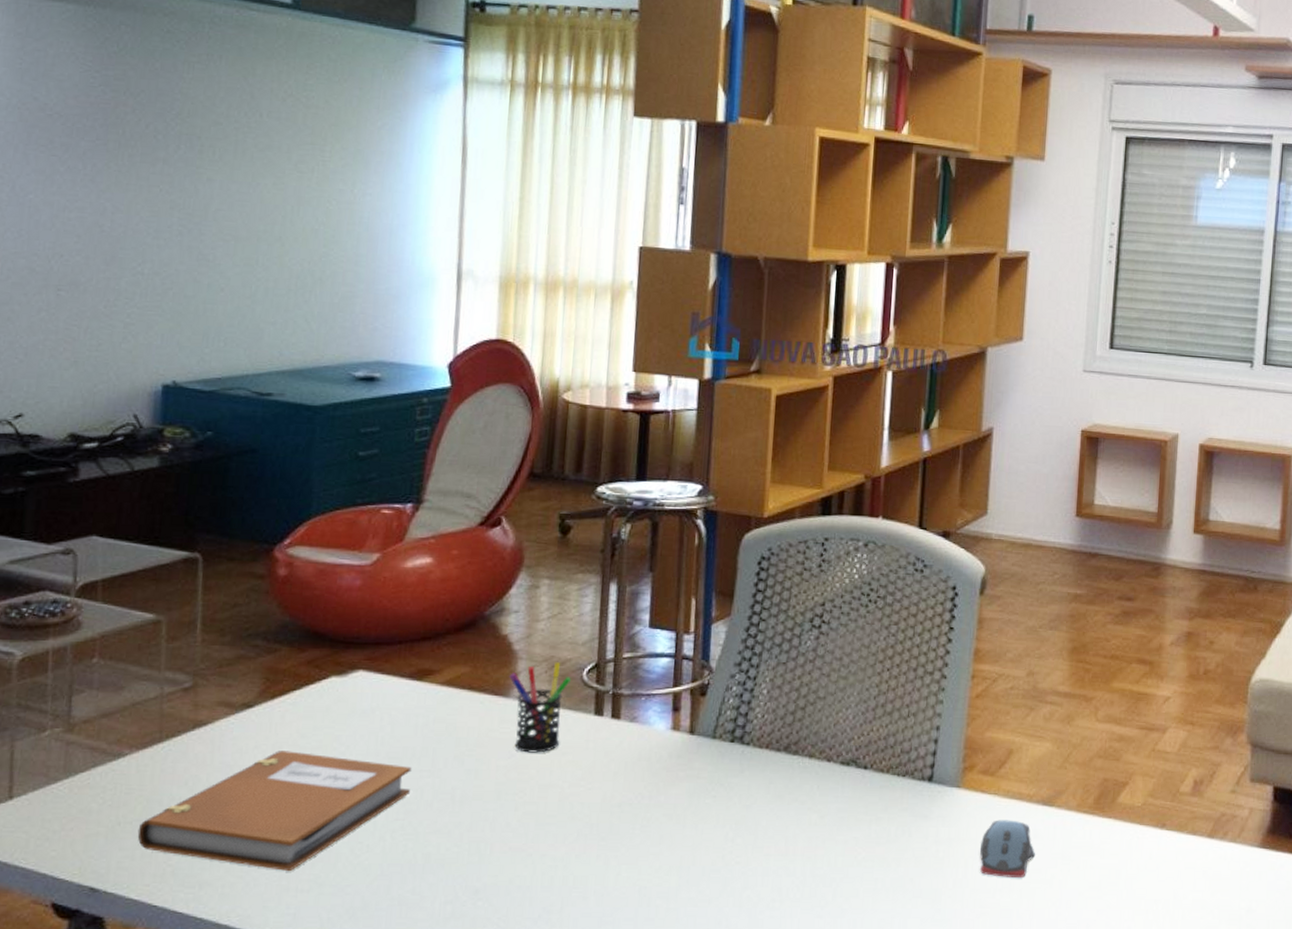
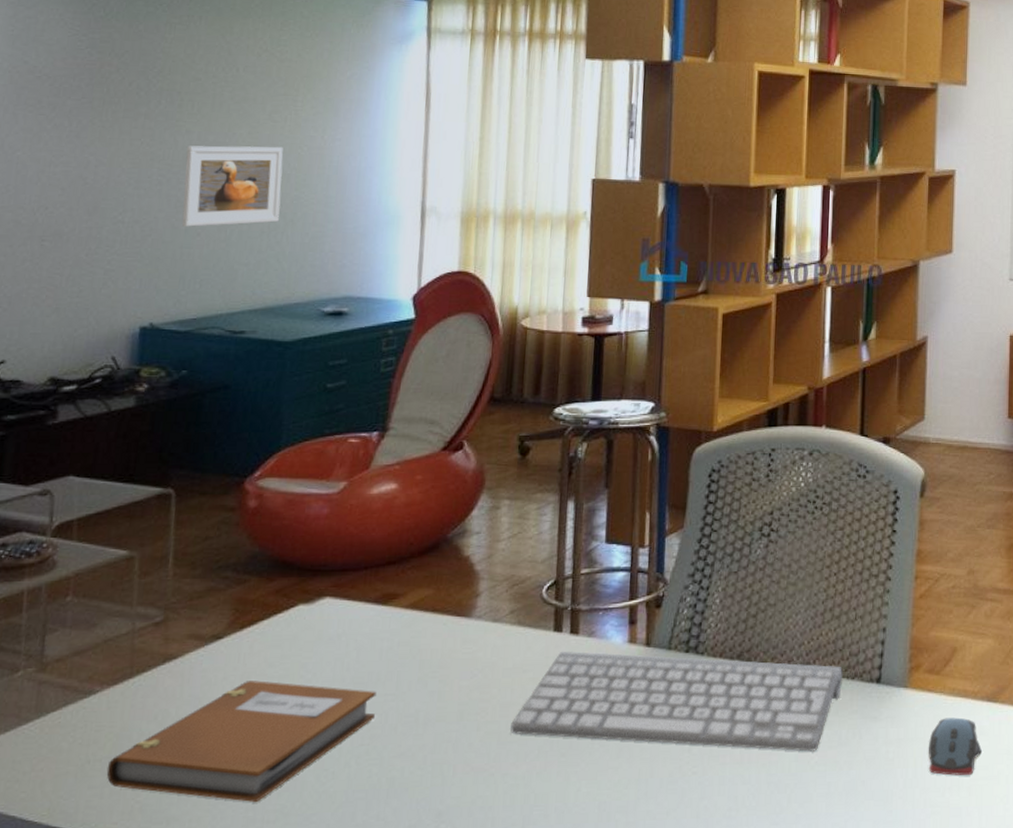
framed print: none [204,195,311,282] -> present [182,145,283,227]
pen holder: present [509,662,571,753] -> none [471,581,531,672]
computer keyboard: none [549,735,894,847] -> present [510,651,844,752]

